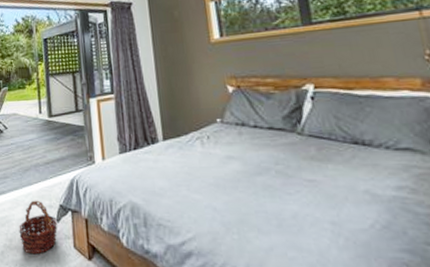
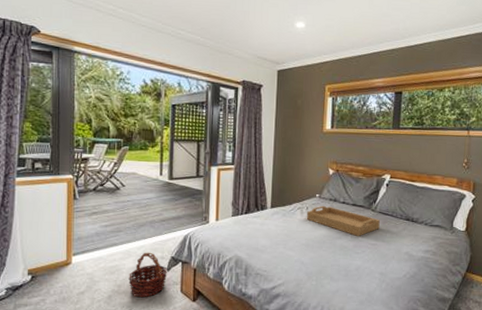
serving tray: none [208,132,315,172] -> present [306,205,380,237]

